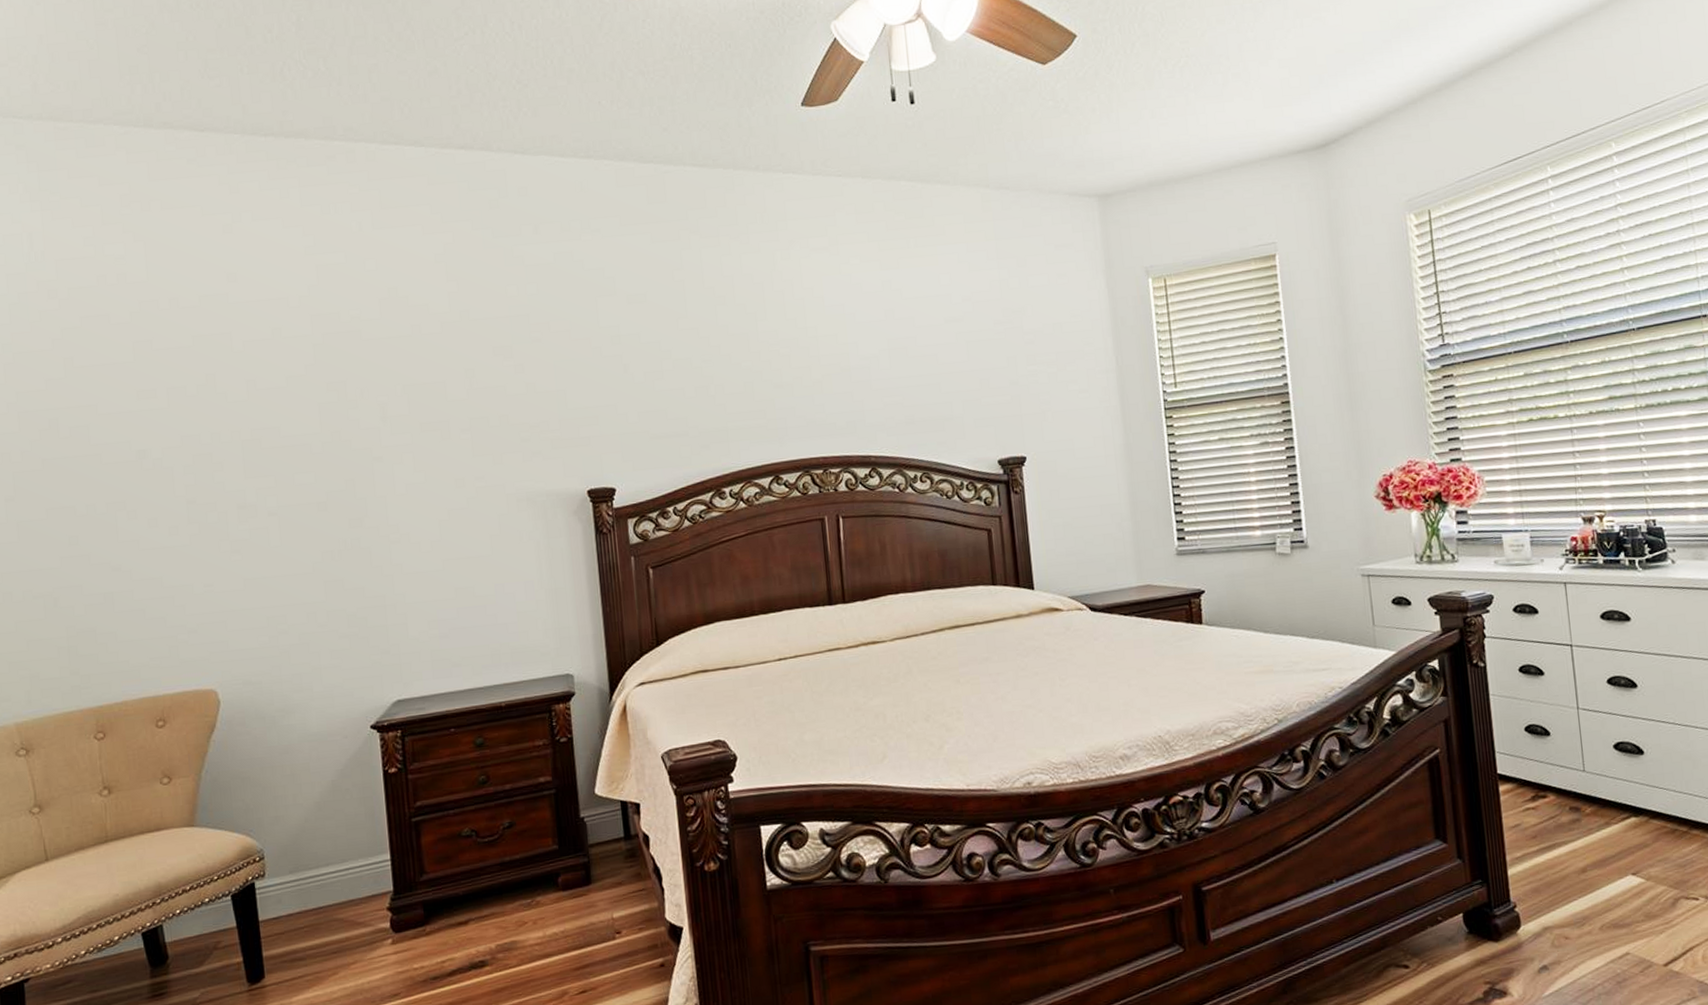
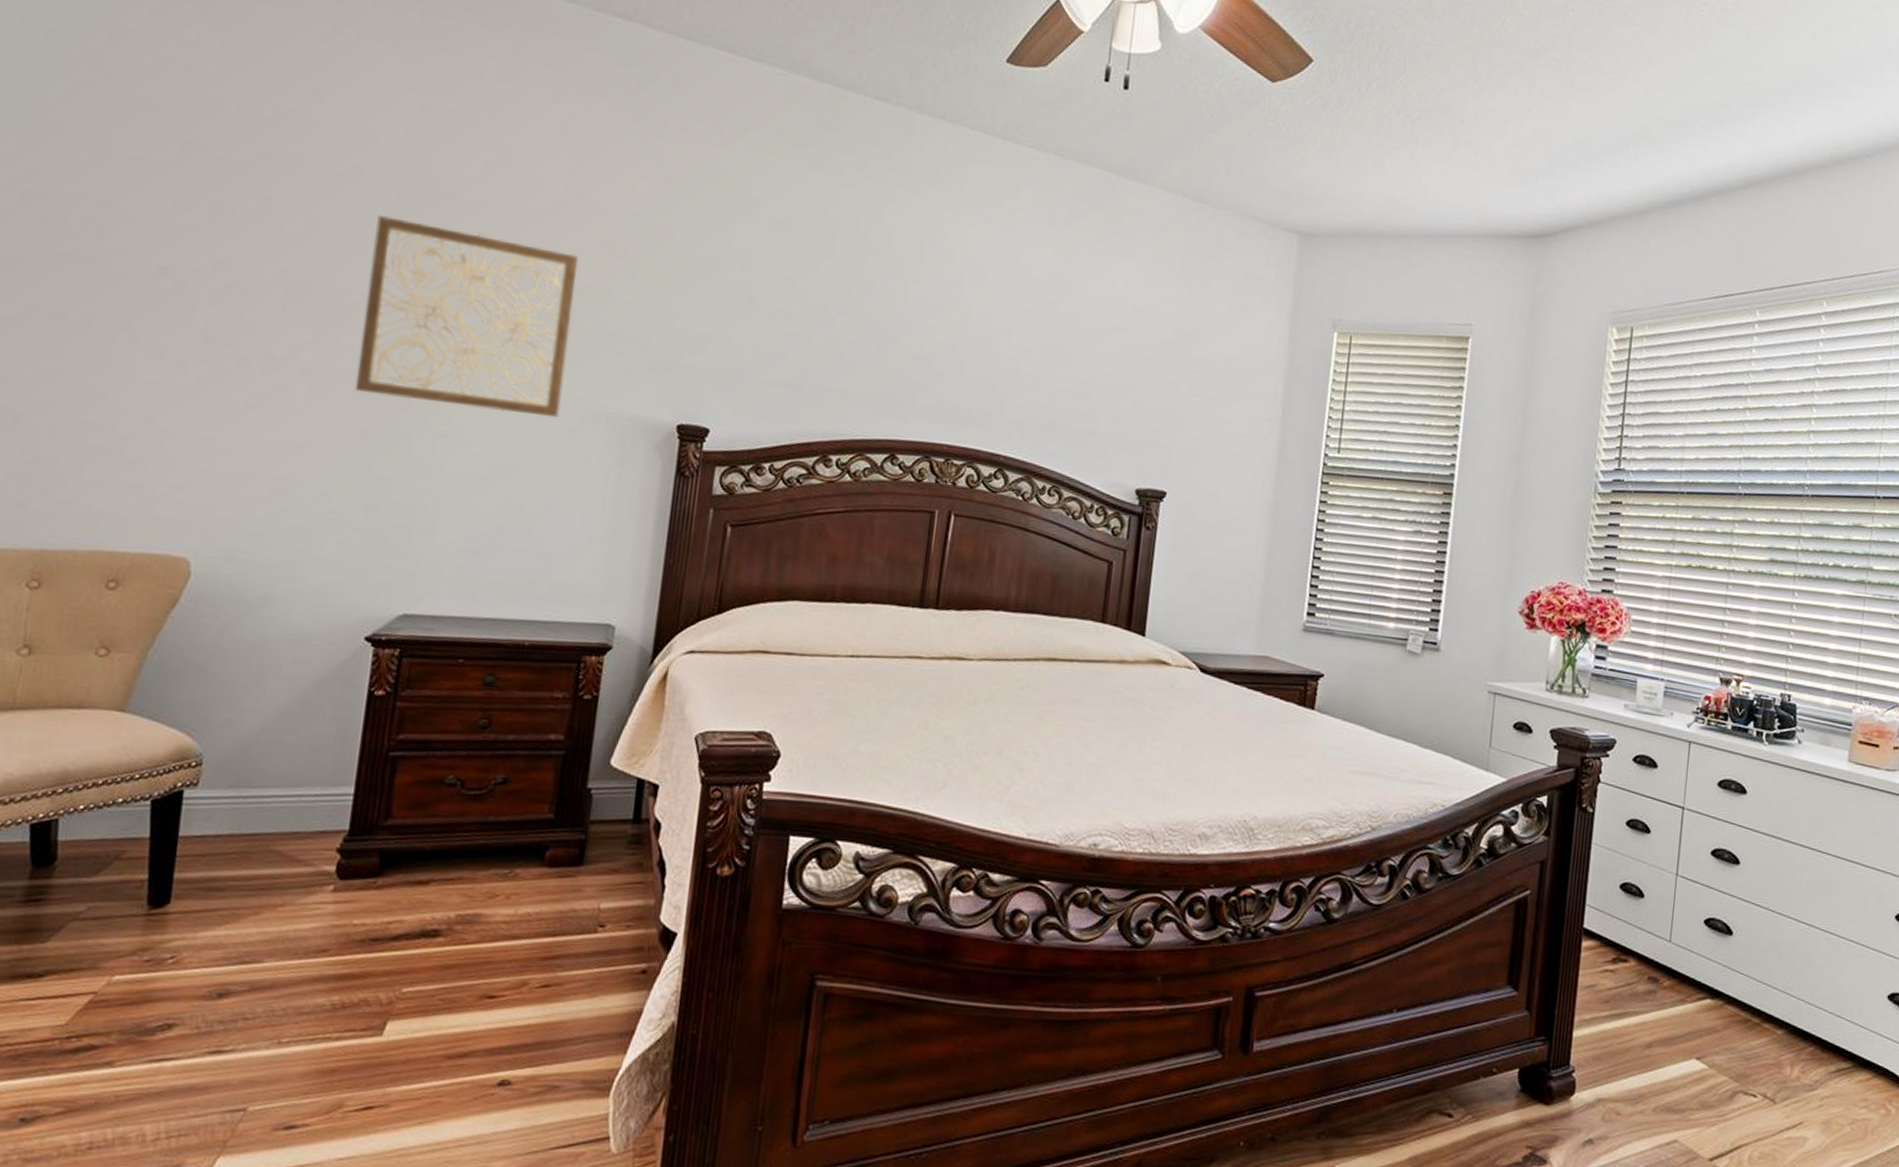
wall art: none [302,363,487,520] -> present [354,215,578,418]

